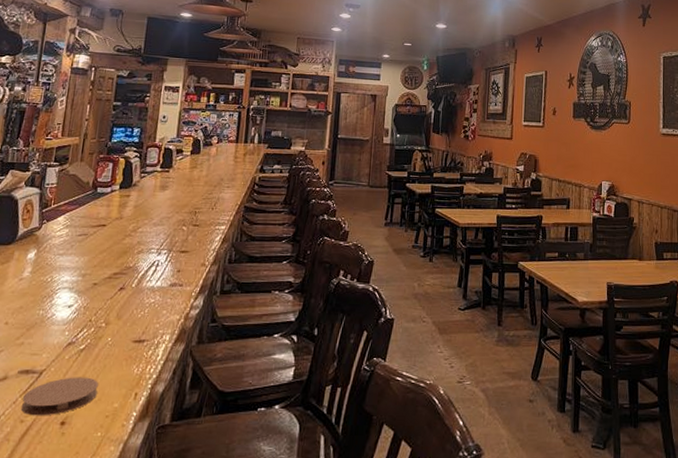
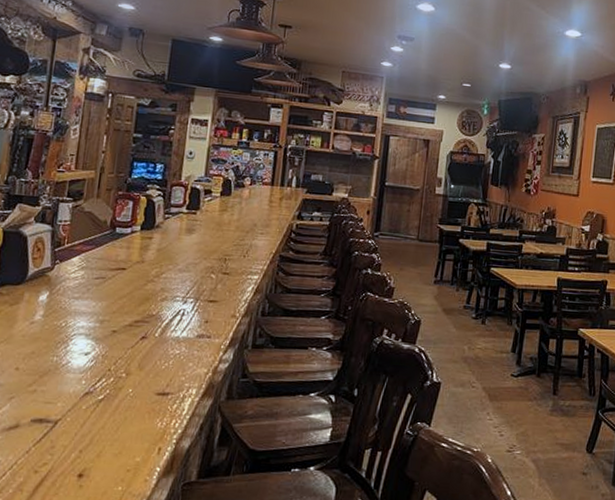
coaster: present [21,377,98,416] -> none [34,428,119,467]

